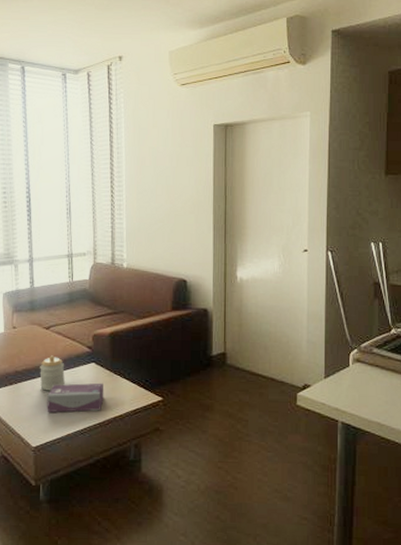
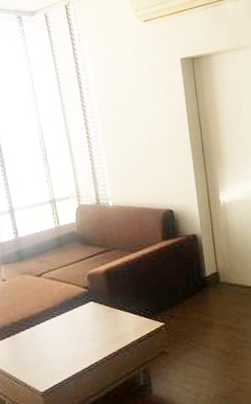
jar: present [39,355,65,391] -> none [37,301,65,337]
tissue box: present [47,383,104,413] -> none [49,319,107,356]

